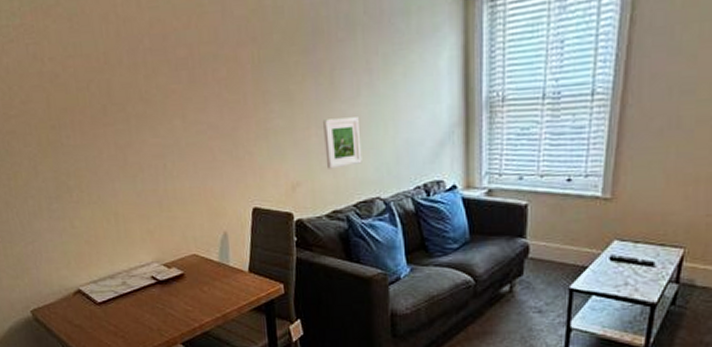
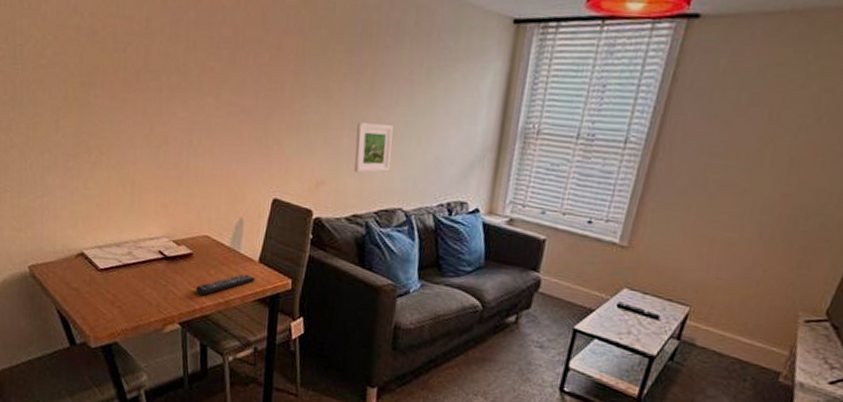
remote control: none [192,285,248,313] -> present [196,274,255,296]

